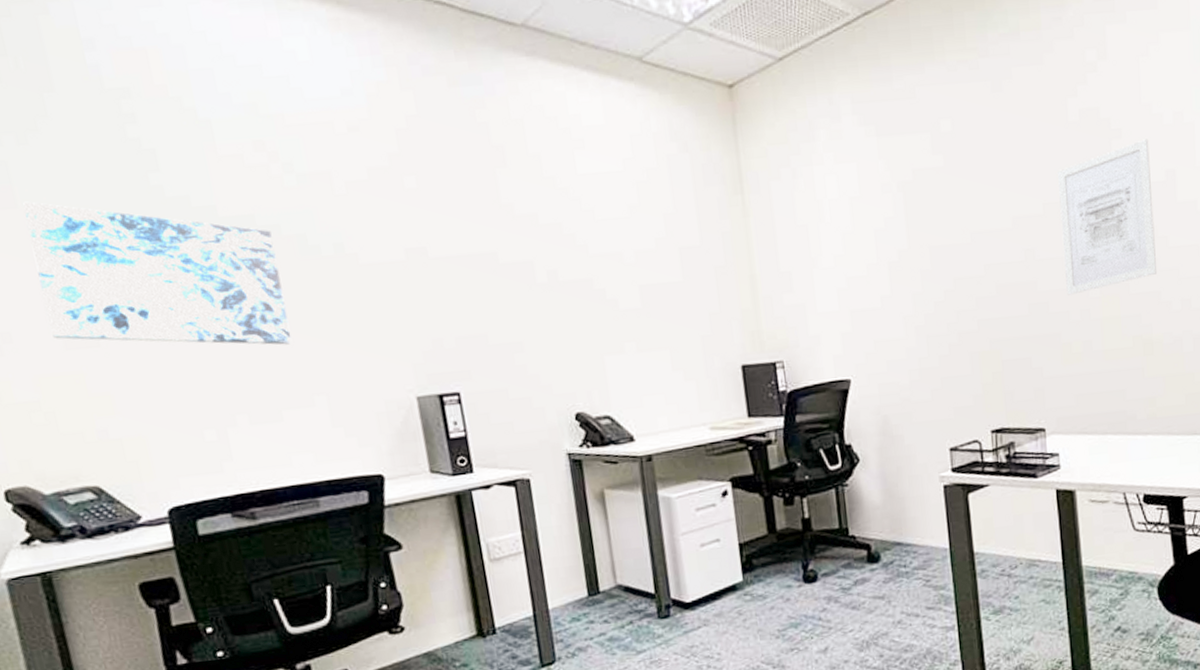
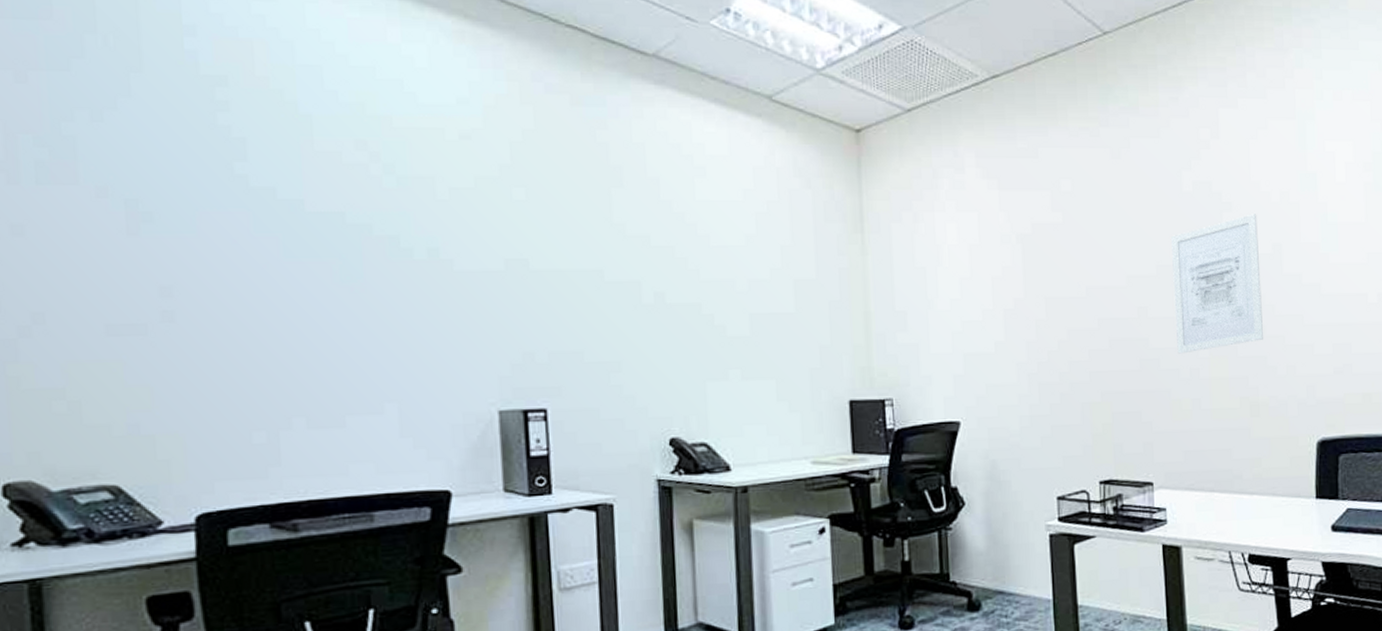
wall art: present [23,201,292,345] -> none [86,179,368,347]

